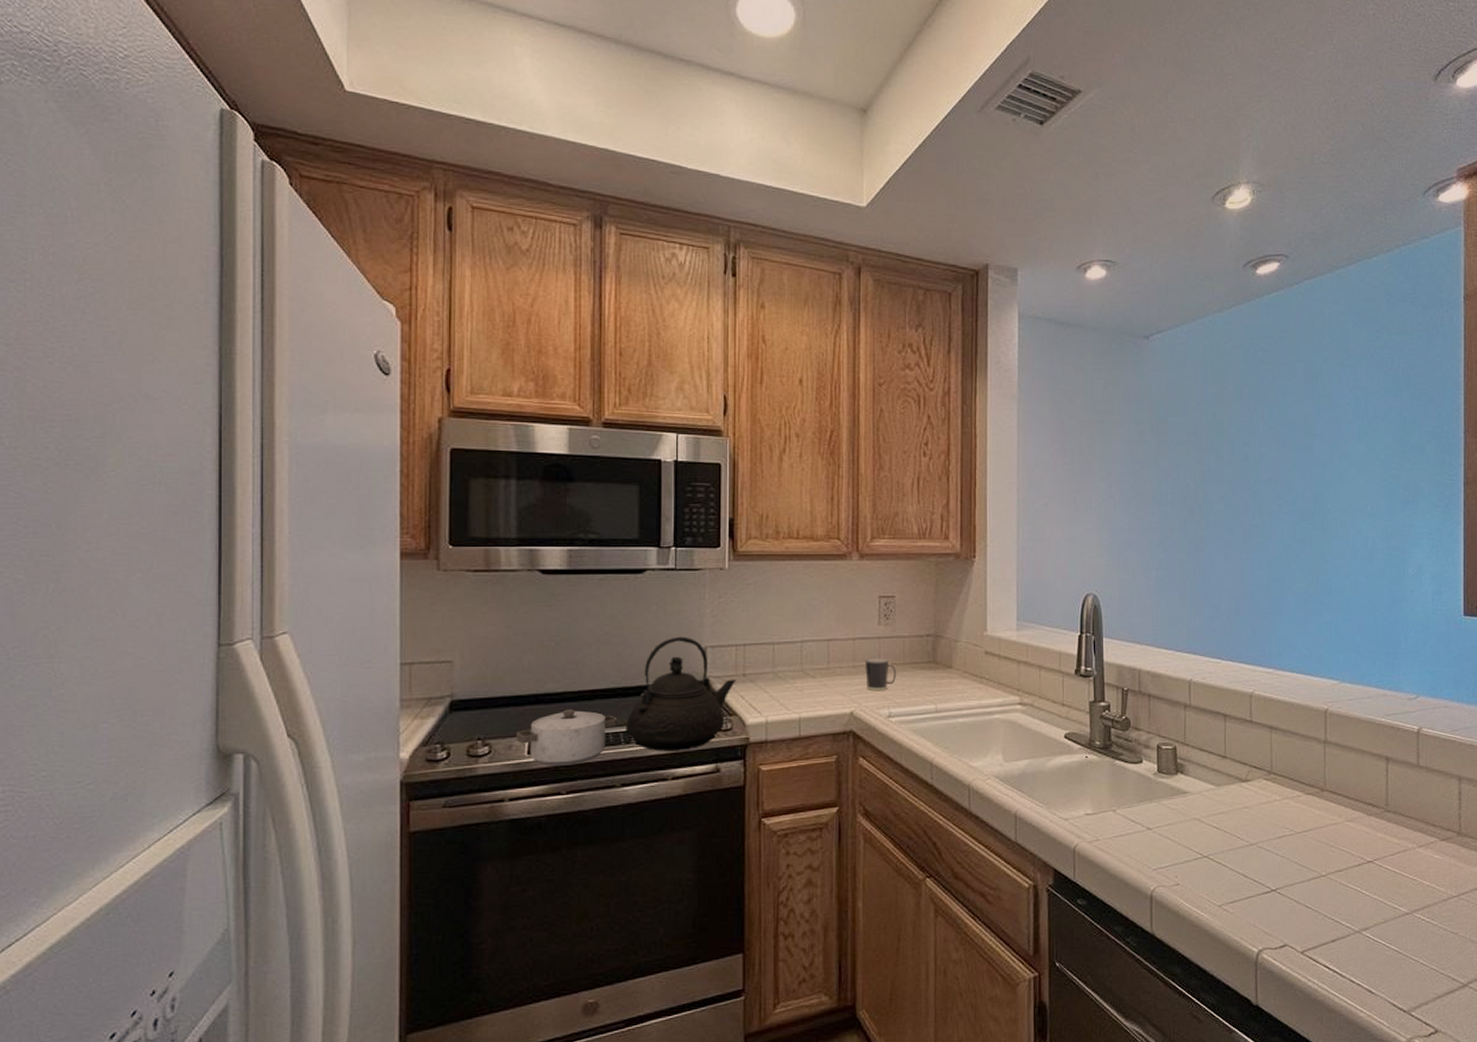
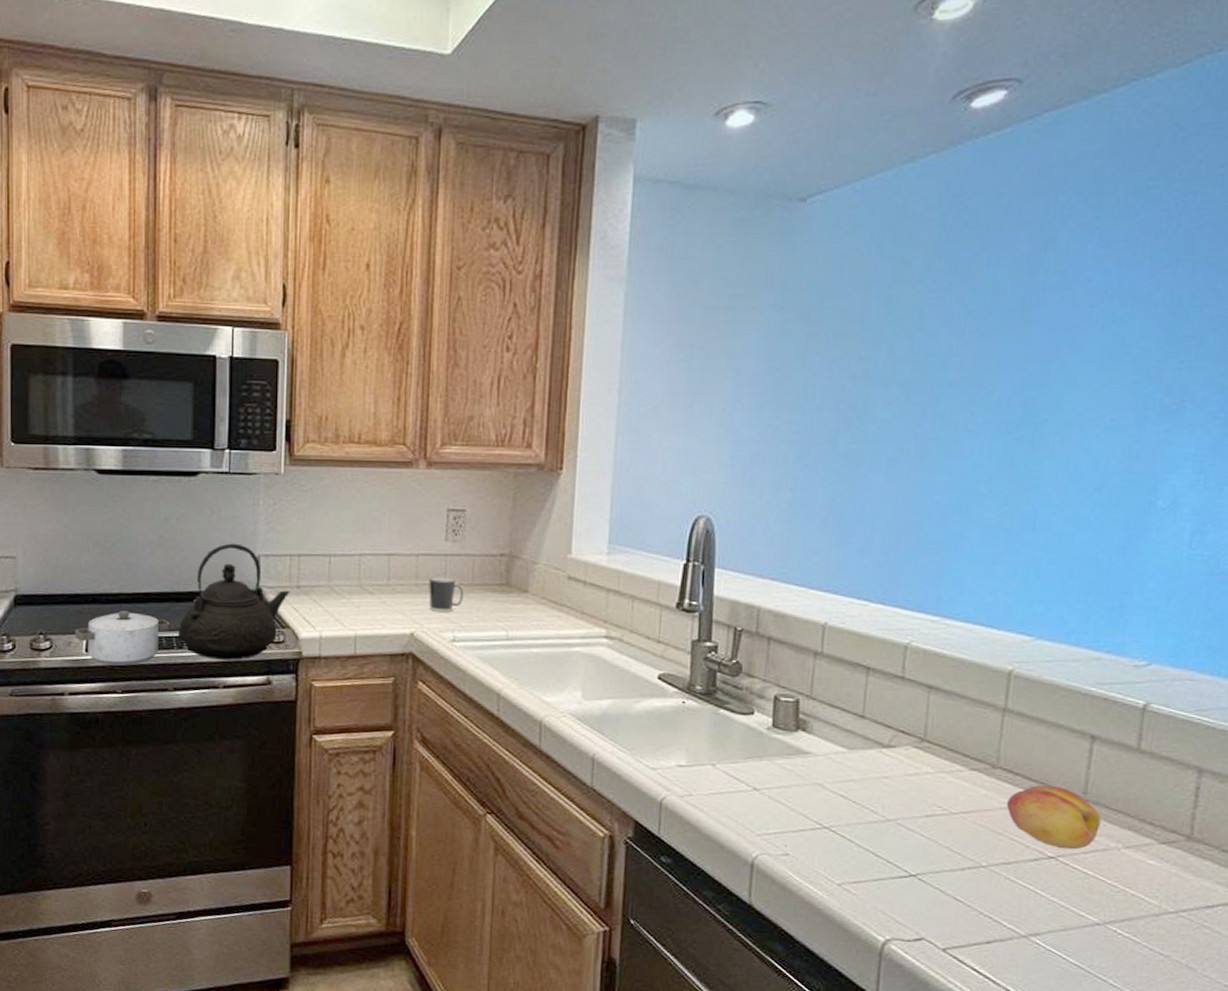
fruit: none [1334,801,1401,854] -> present [1006,784,1102,850]

